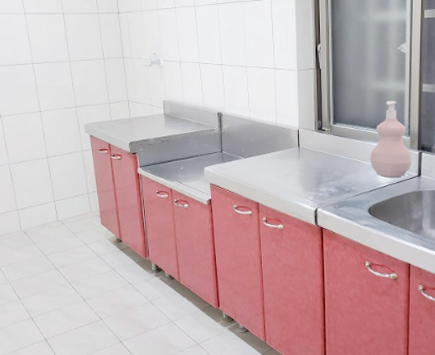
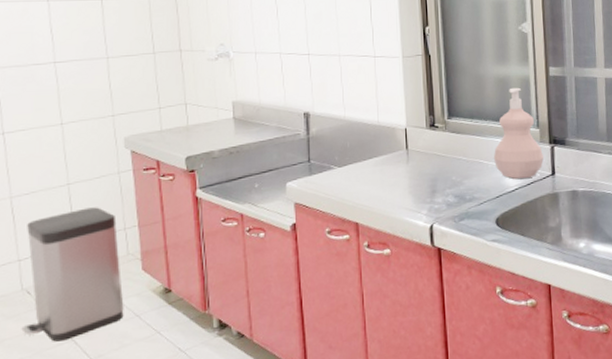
pedal bin: none [21,176,90,269] -> present [21,207,124,342]

